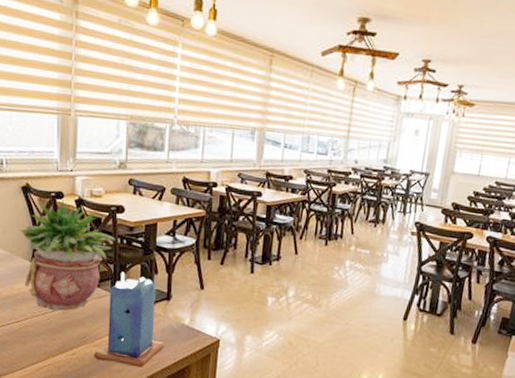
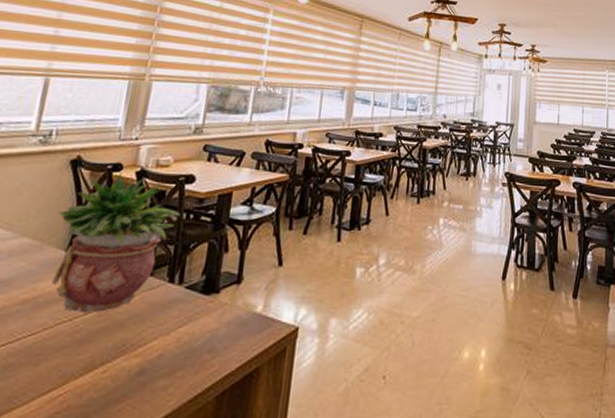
candle: present [94,271,165,368] -> none [133,253,230,379]

